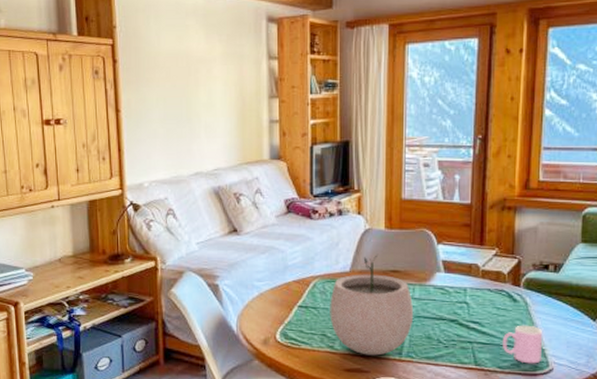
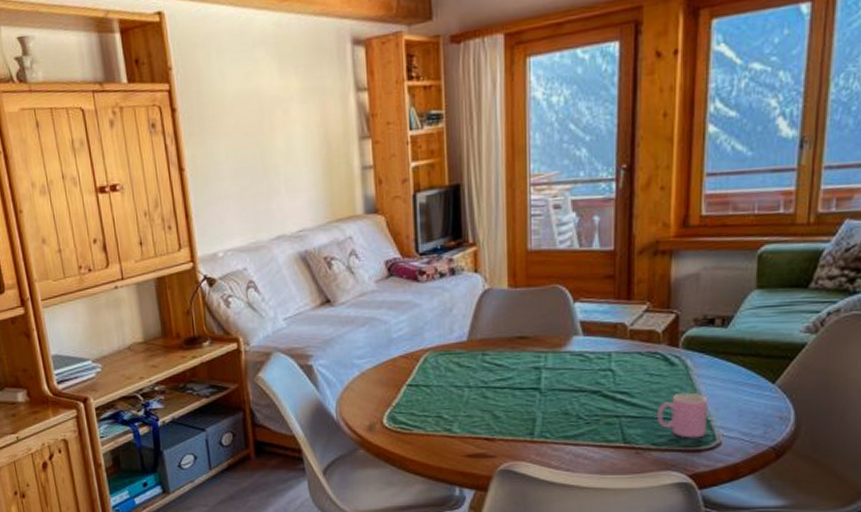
plant pot: present [330,255,414,356] -> none [445,319,547,438]

